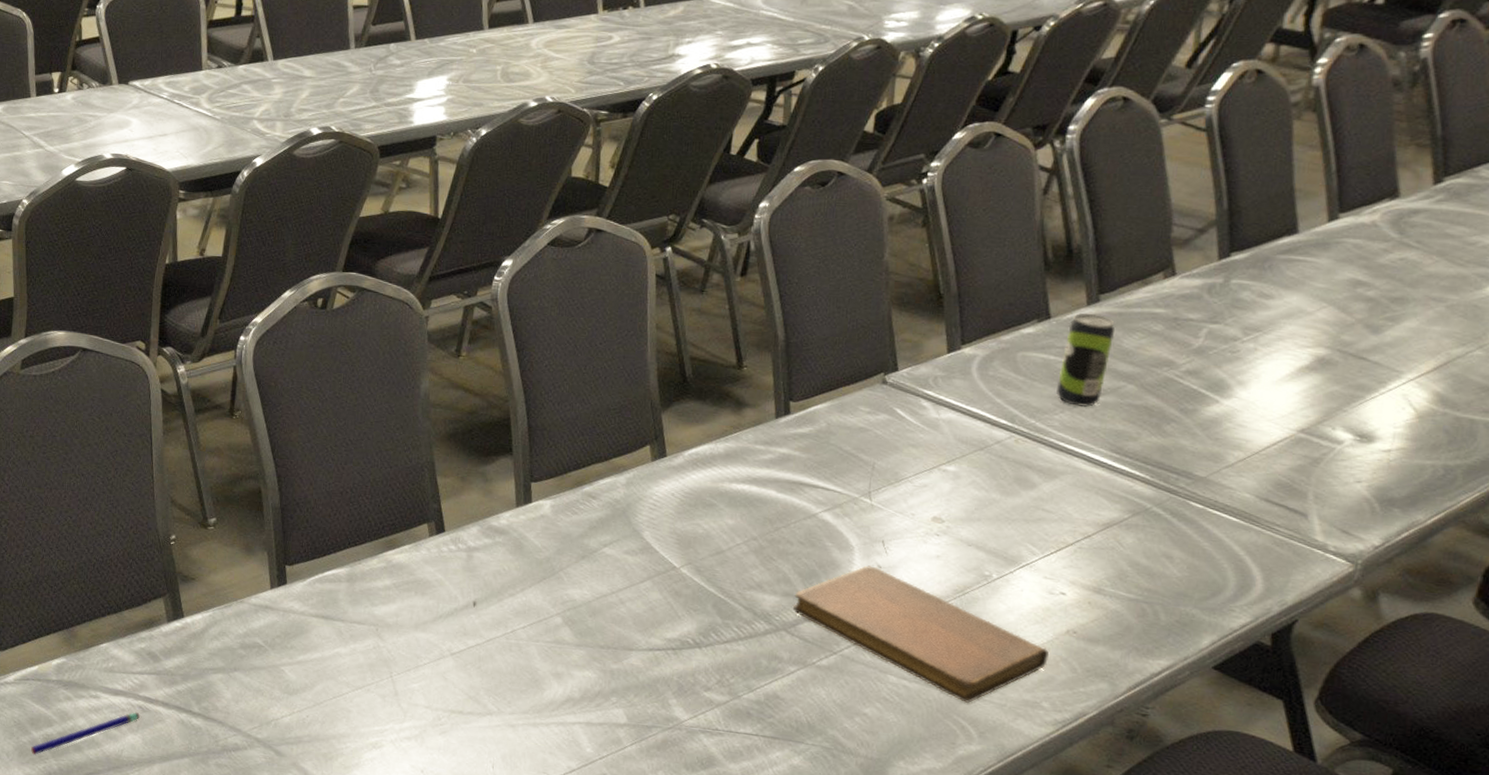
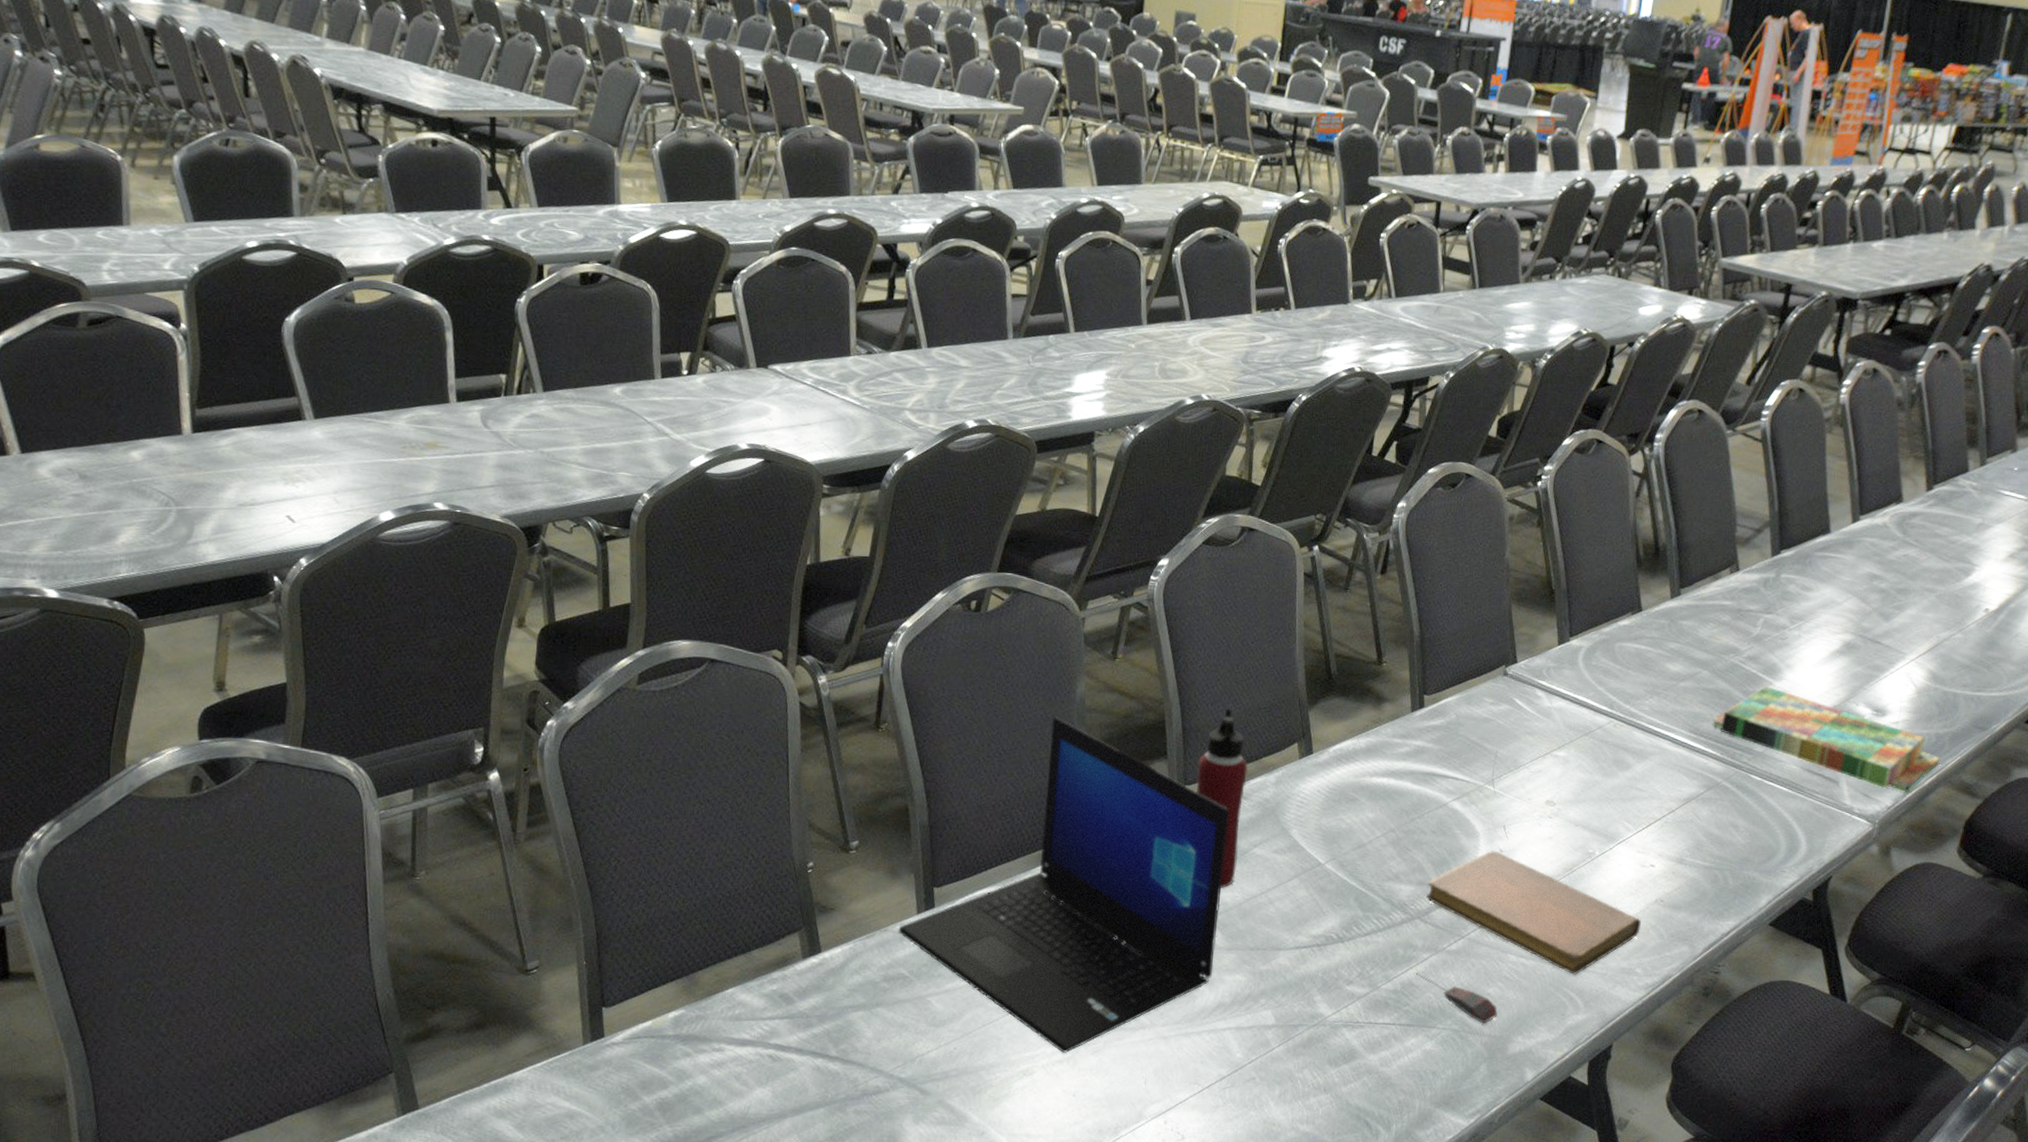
pen: present [31,711,141,755] -> none [641,1062,771,1123]
laptop: none [253,409,577,731] -> present [898,716,1229,1053]
water bottle: none [543,407,598,585] -> present [1196,708,1249,888]
computer mouse: none [782,685,875,744] -> present [1416,973,1498,1024]
beverage can: present [1057,312,1115,407] -> none [1647,605,1693,692]
board game: none [1139,404,1450,531] -> present [1712,686,1940,792]

